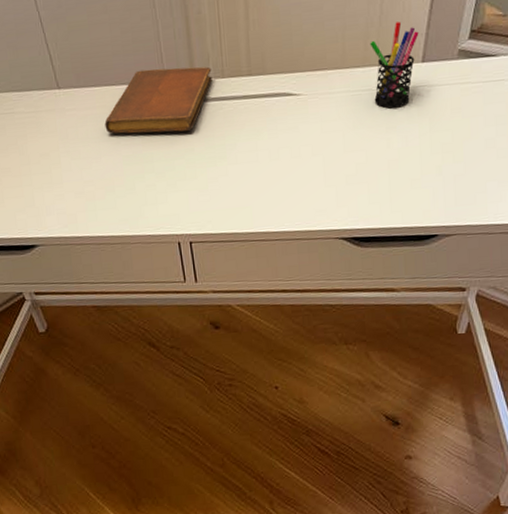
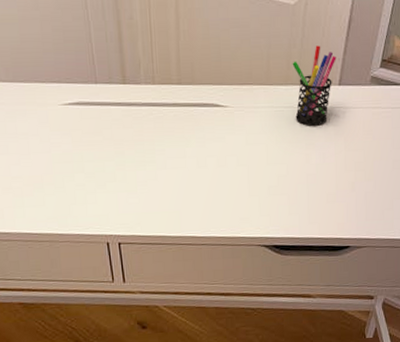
notebook: present [104,67,212,134] -> none [34,69,143,134]

